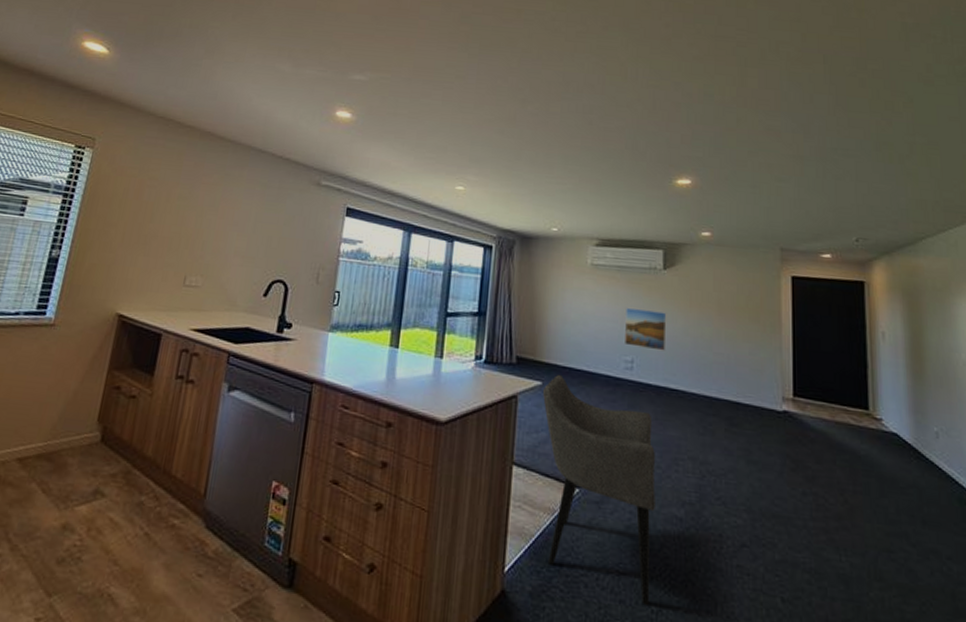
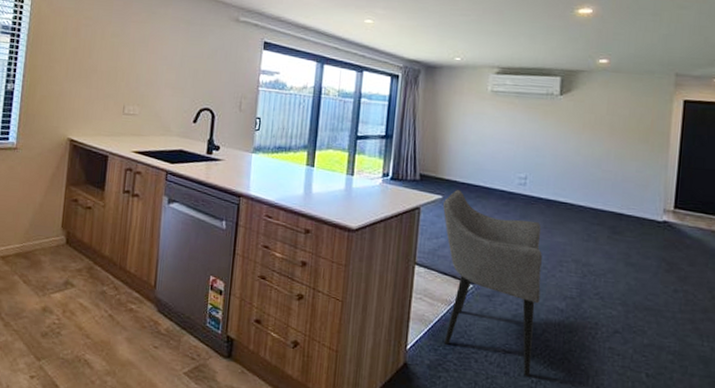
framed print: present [625,307,667,351] -> none [520,130,561,169]

